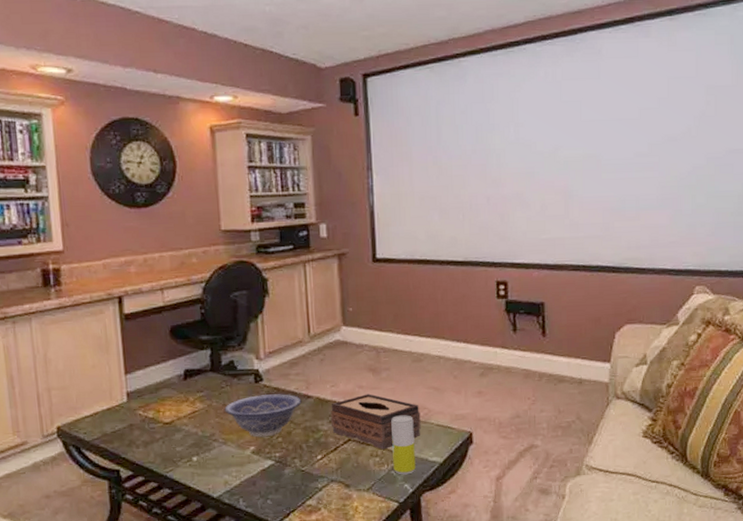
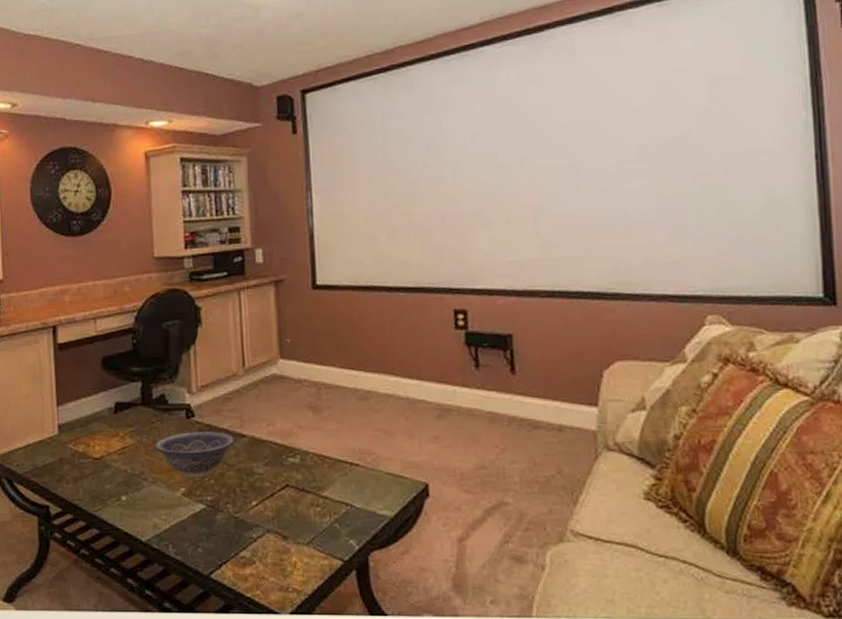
tissue box: present [331,394,421,450] -> none [267,434,368,499]
beverage can: present [391,415,416,475] -> none [334,460,362,529]

